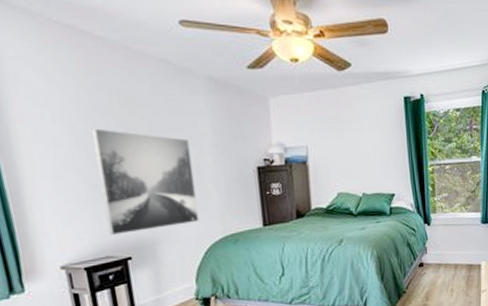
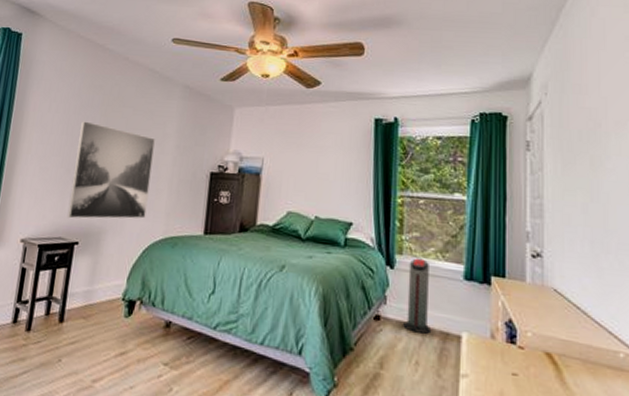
air purifier: none [440,213,461,270] -> present [403,258,432,334]

